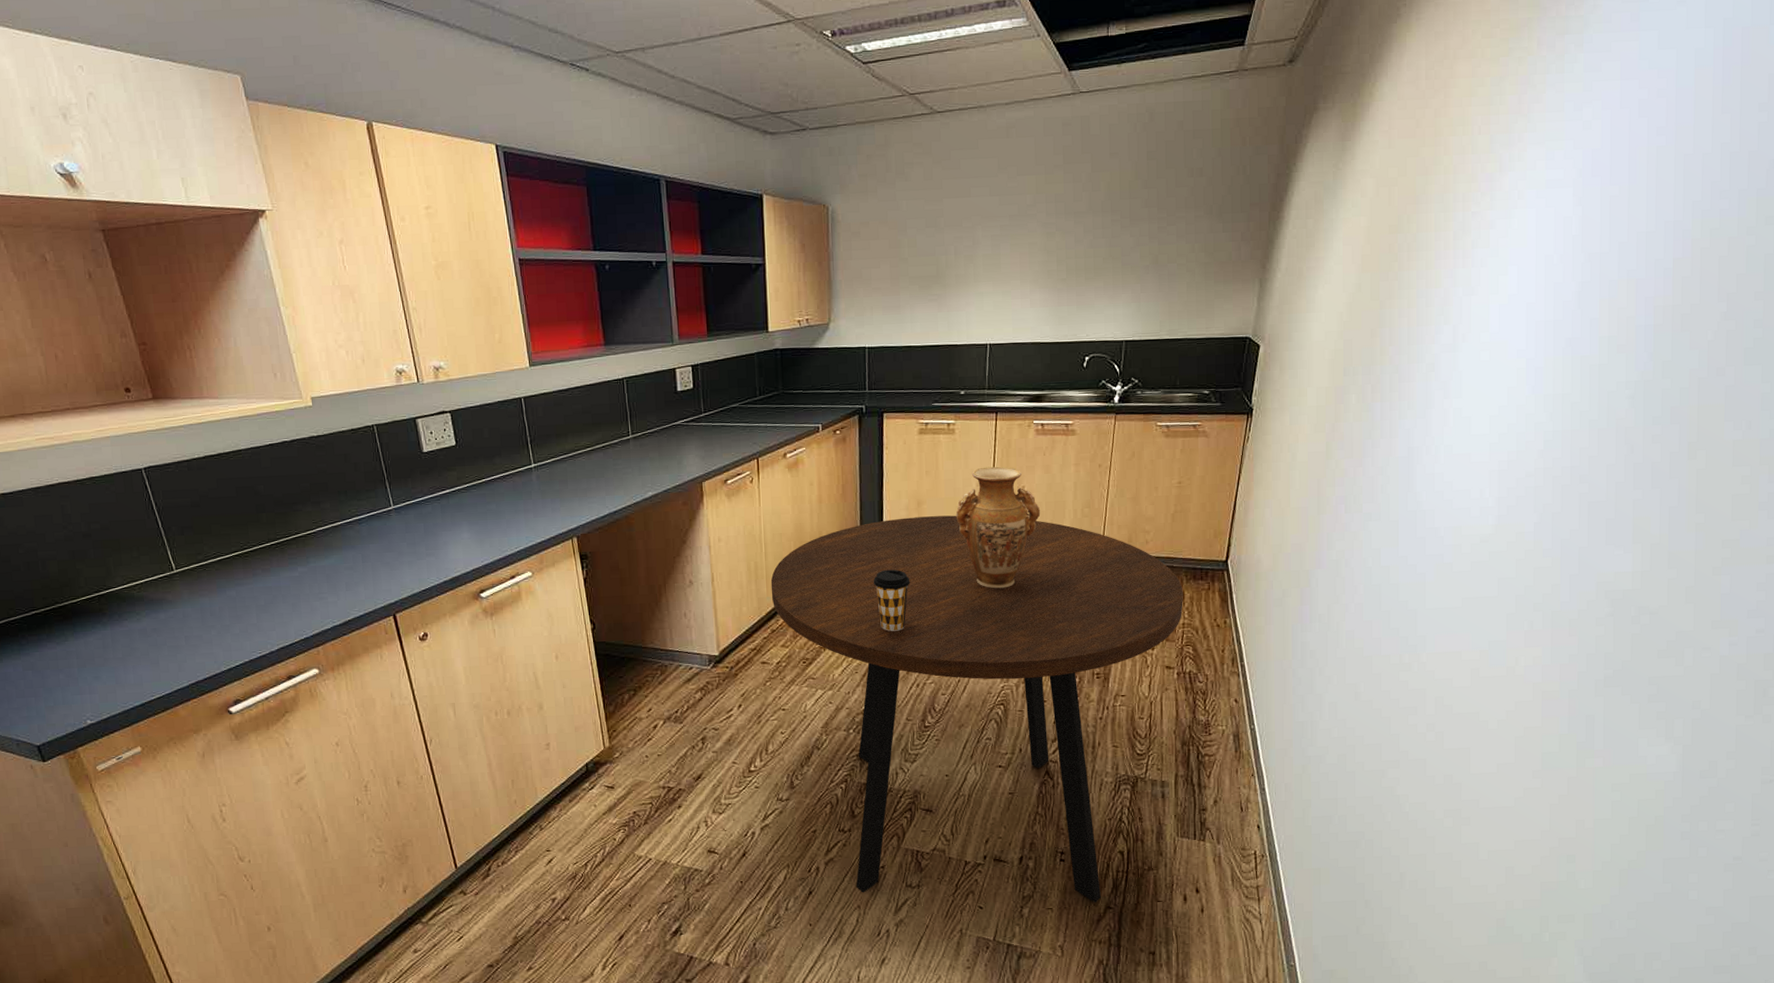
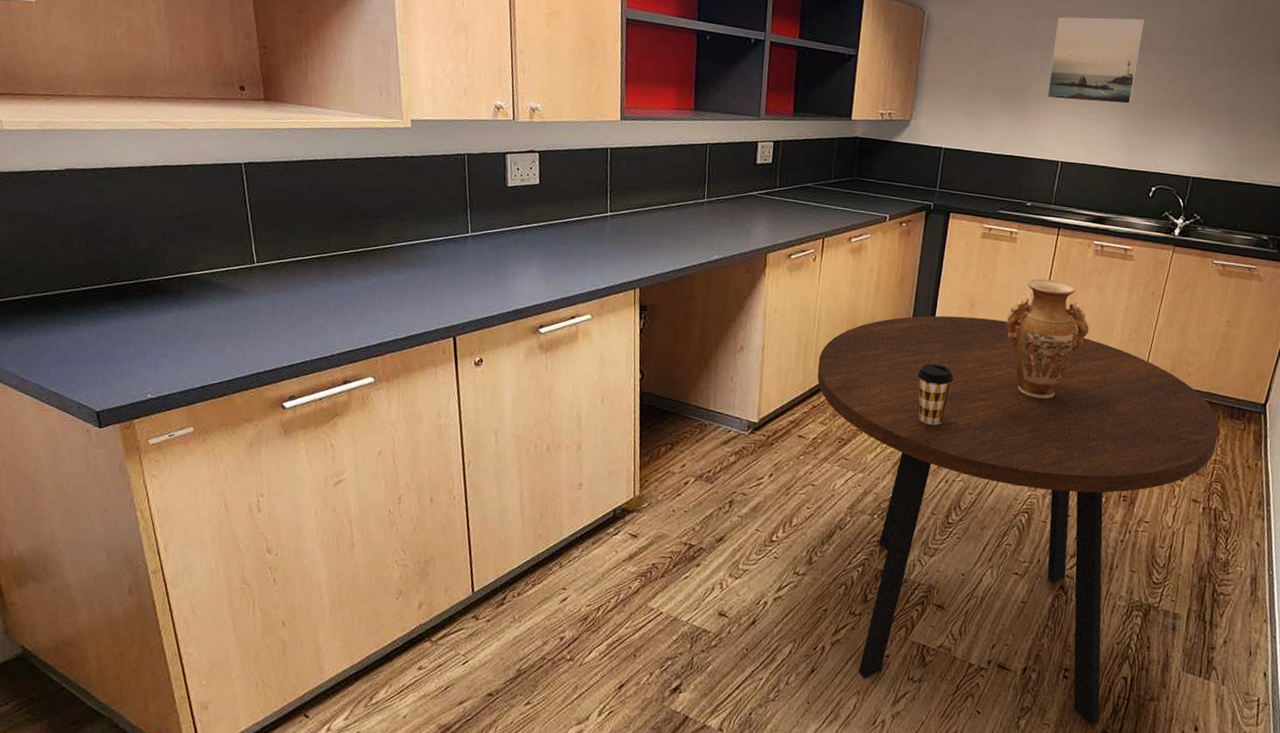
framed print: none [965,183,1056,281] -> present [1046,16,1145,104]

